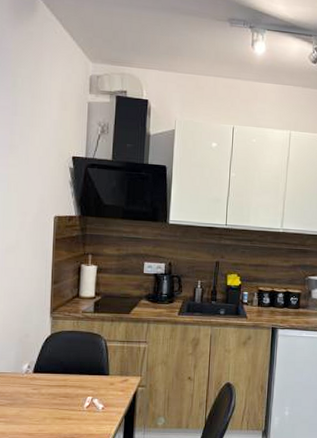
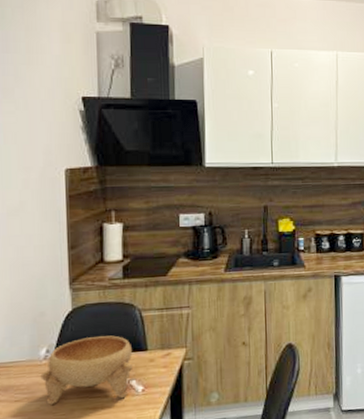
bowl: none [21,359,97,414] -> present [40,335,133,405]

